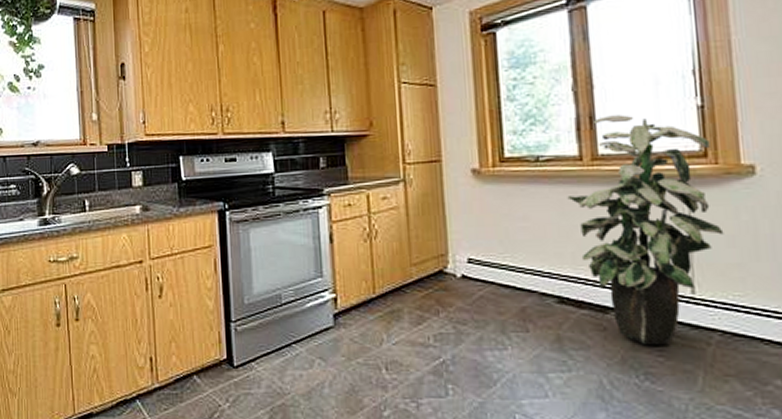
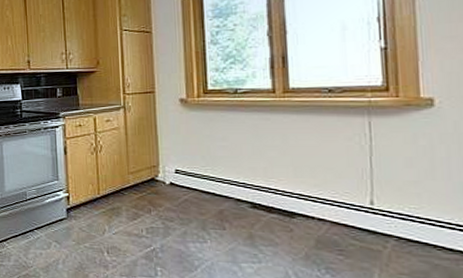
indoor plant: present [567,115,724,346] -> none [261,55,403,247]

